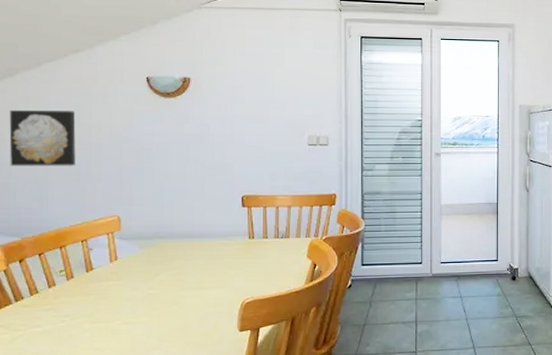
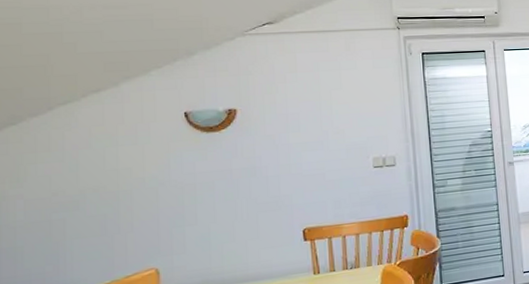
wall art: present [9,110,76,166] -> none [13,157,100,227]

